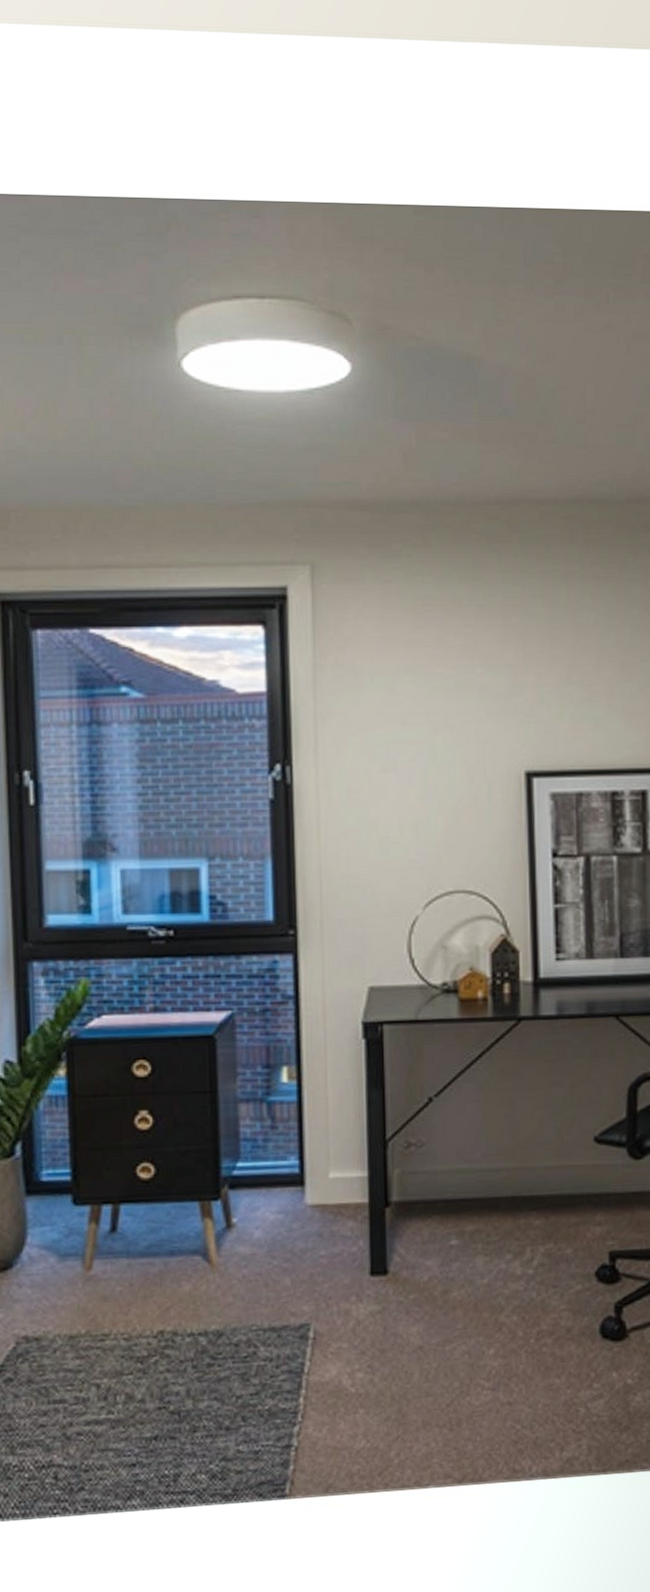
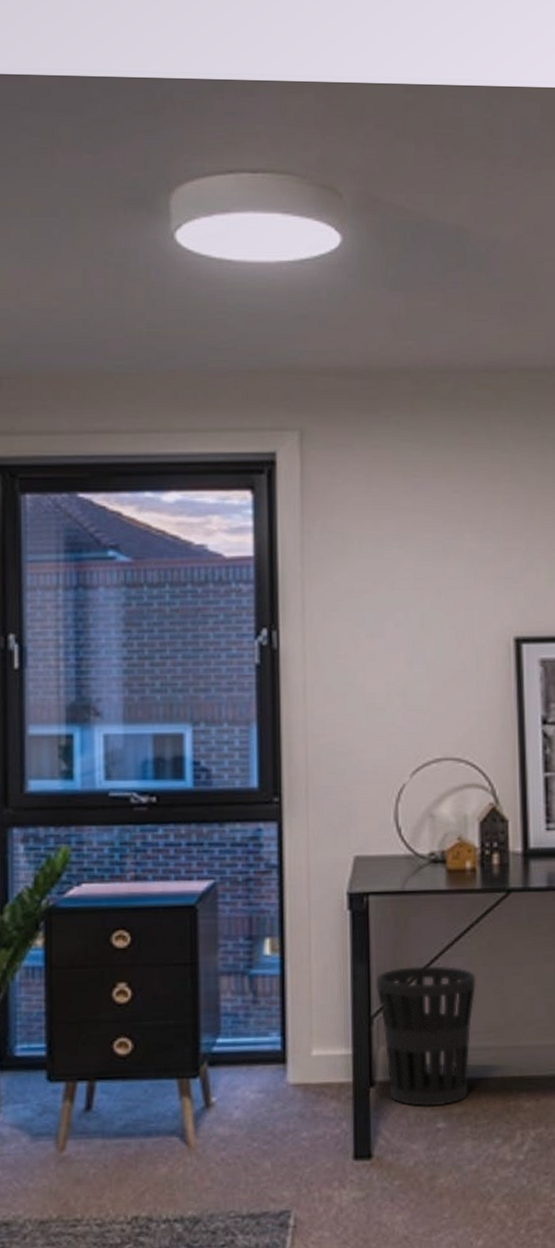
wastebasket: none [390,1091,487,1226] -> present [375,965,476,1107]

